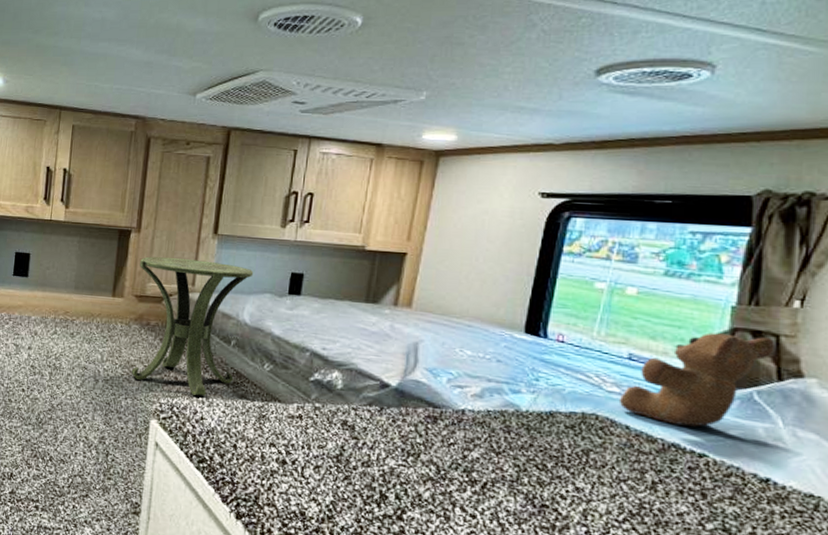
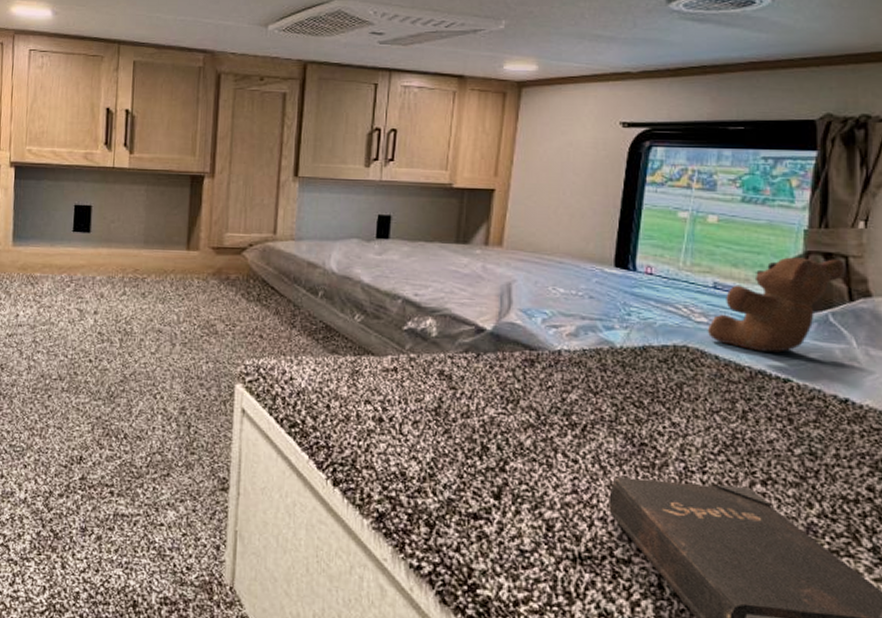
side table: present [131,256,254,396] -> none [211,204,339,354]

